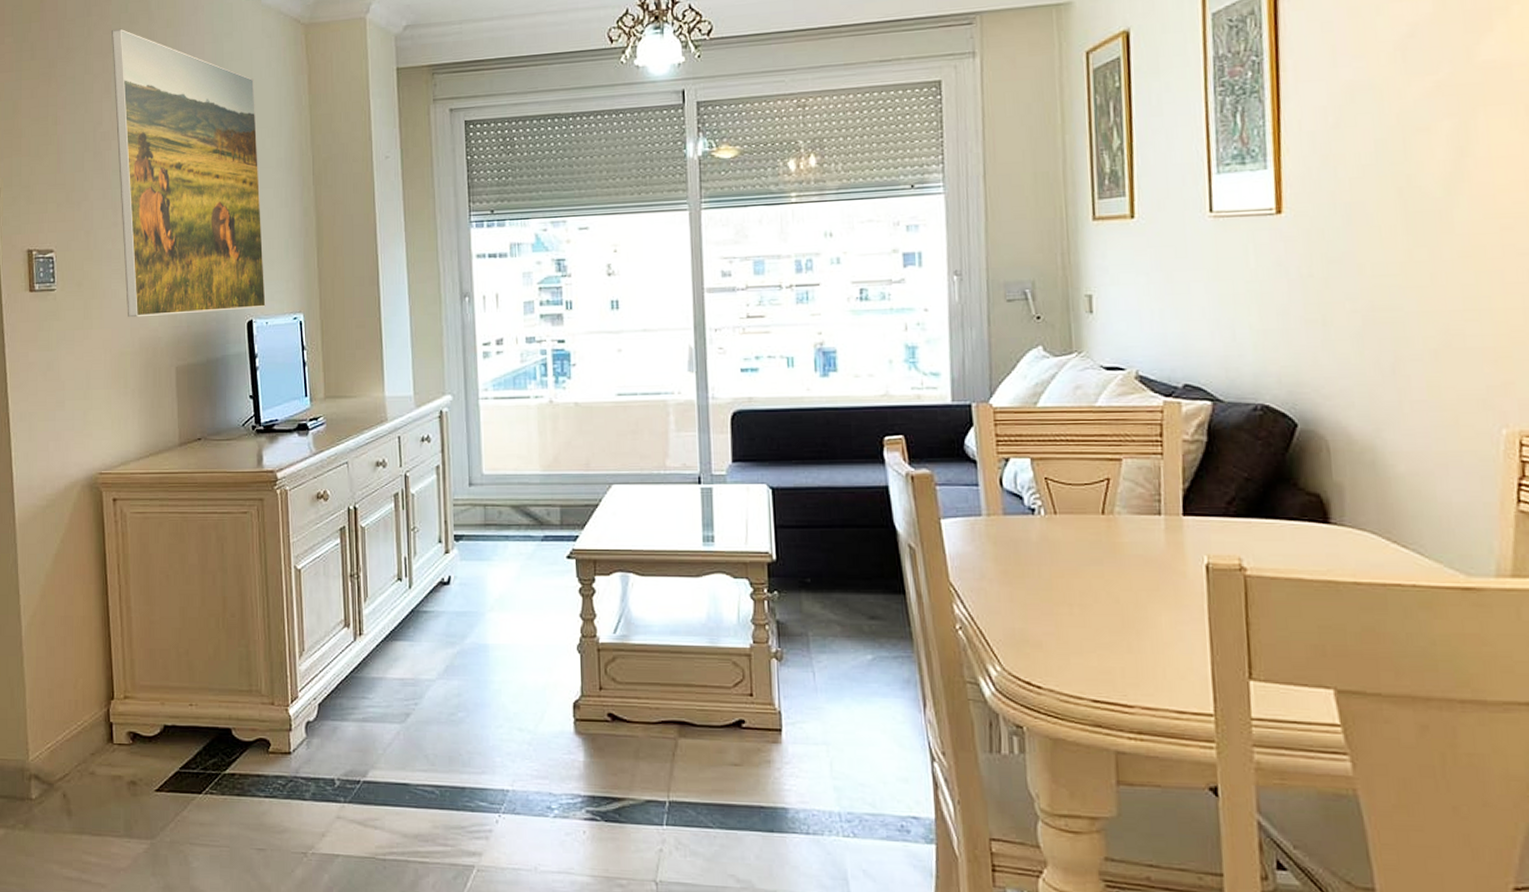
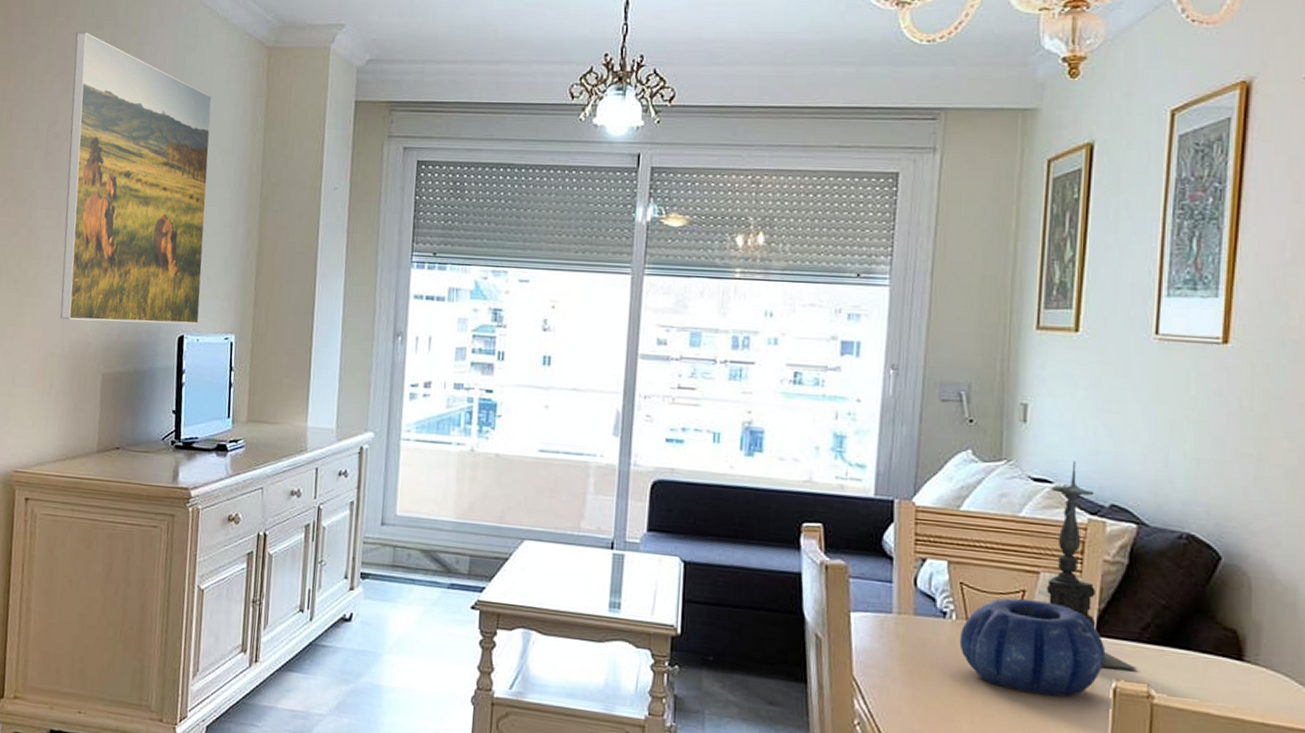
decorative bowl: none [1050,487,1195,579] -> present [959,598,1106,696]
candle holder: none [1125,345,1227,545] -> present [1047,460,1137,670]

